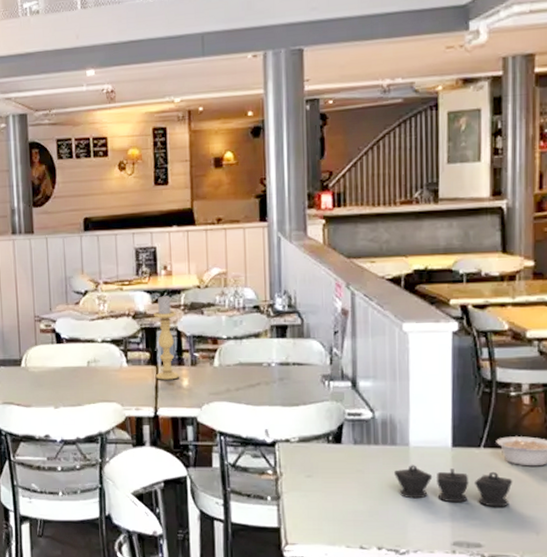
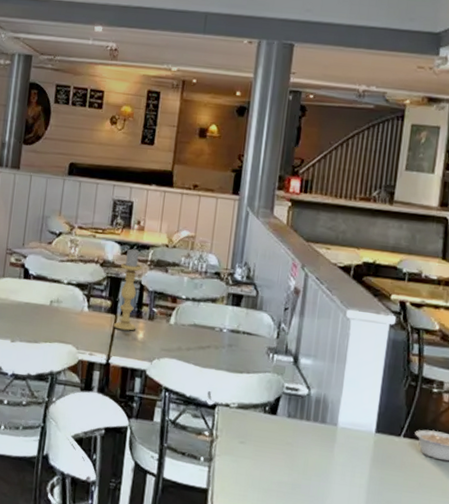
sugar bowl: present [394,465,513,507] -> none [320,444,425,496]

